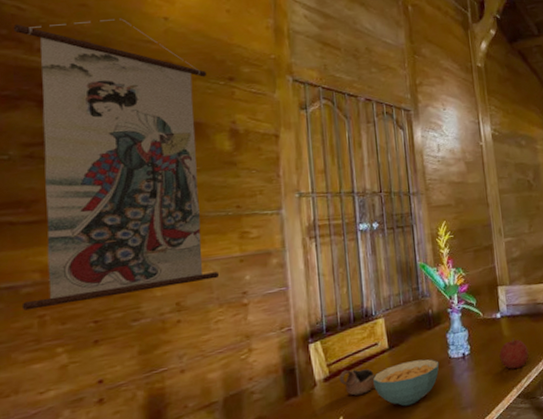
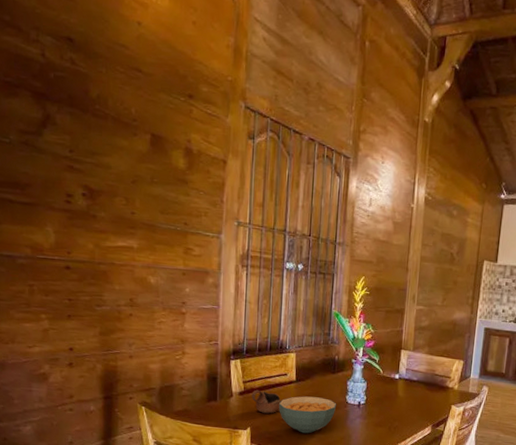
wall scroll: present [13,18,220,311] -> none [14,11,171,285]
fruit: present [499,337,529,369] -> none [390,400,418,428]

